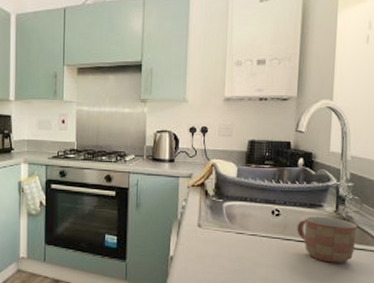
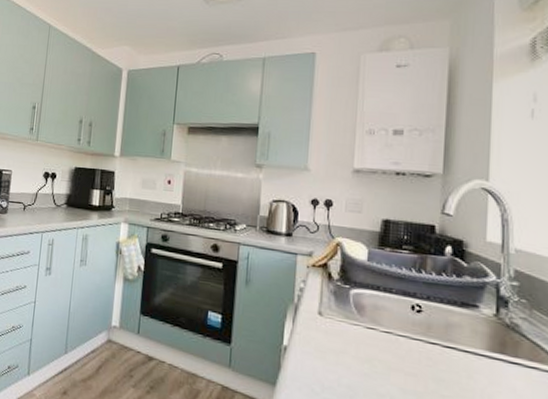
mug: present [296,216,357,263] -> none [444,317,526,383]

